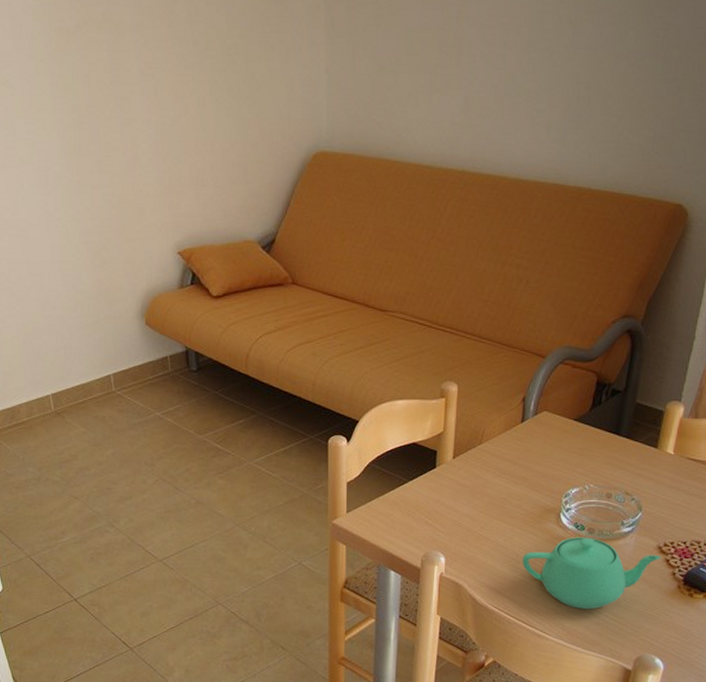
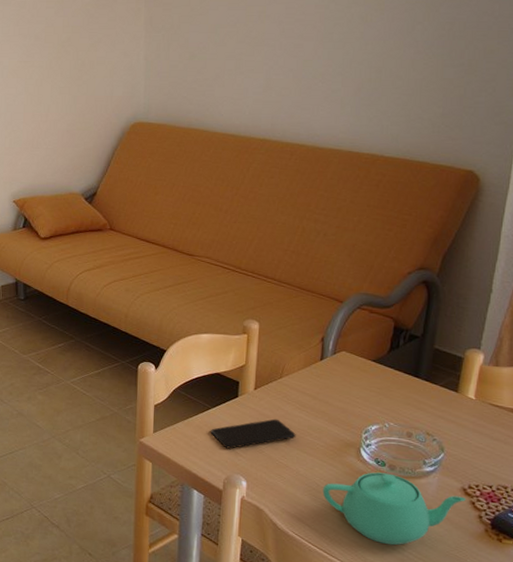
smartphone: none [406,488,496,524] -> present [210,418,296,449]

